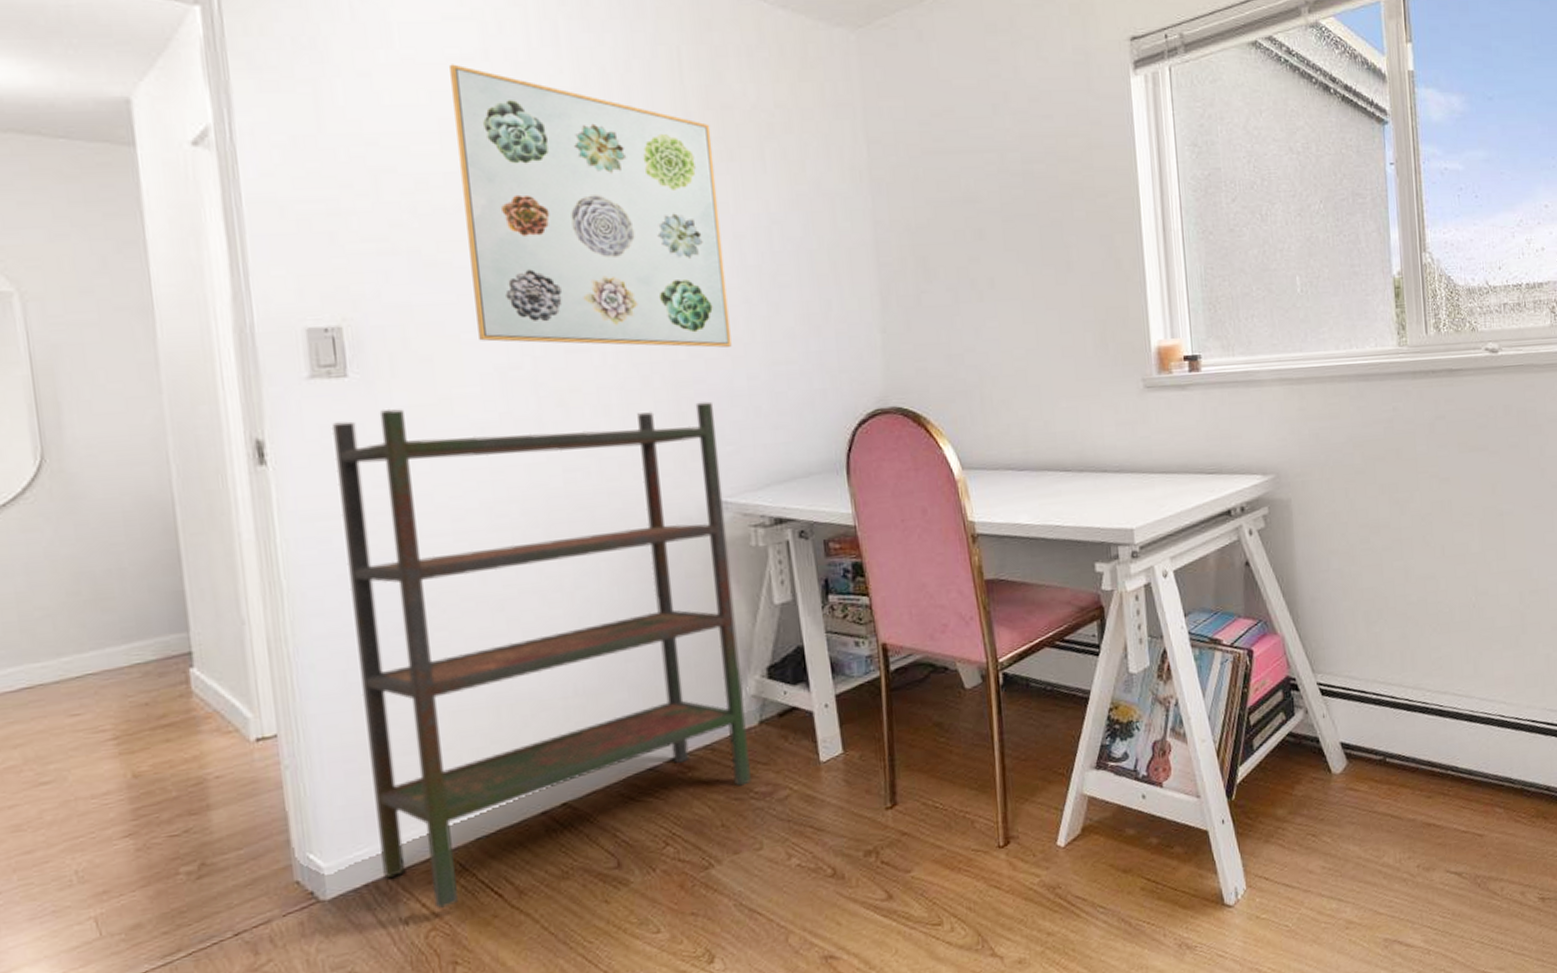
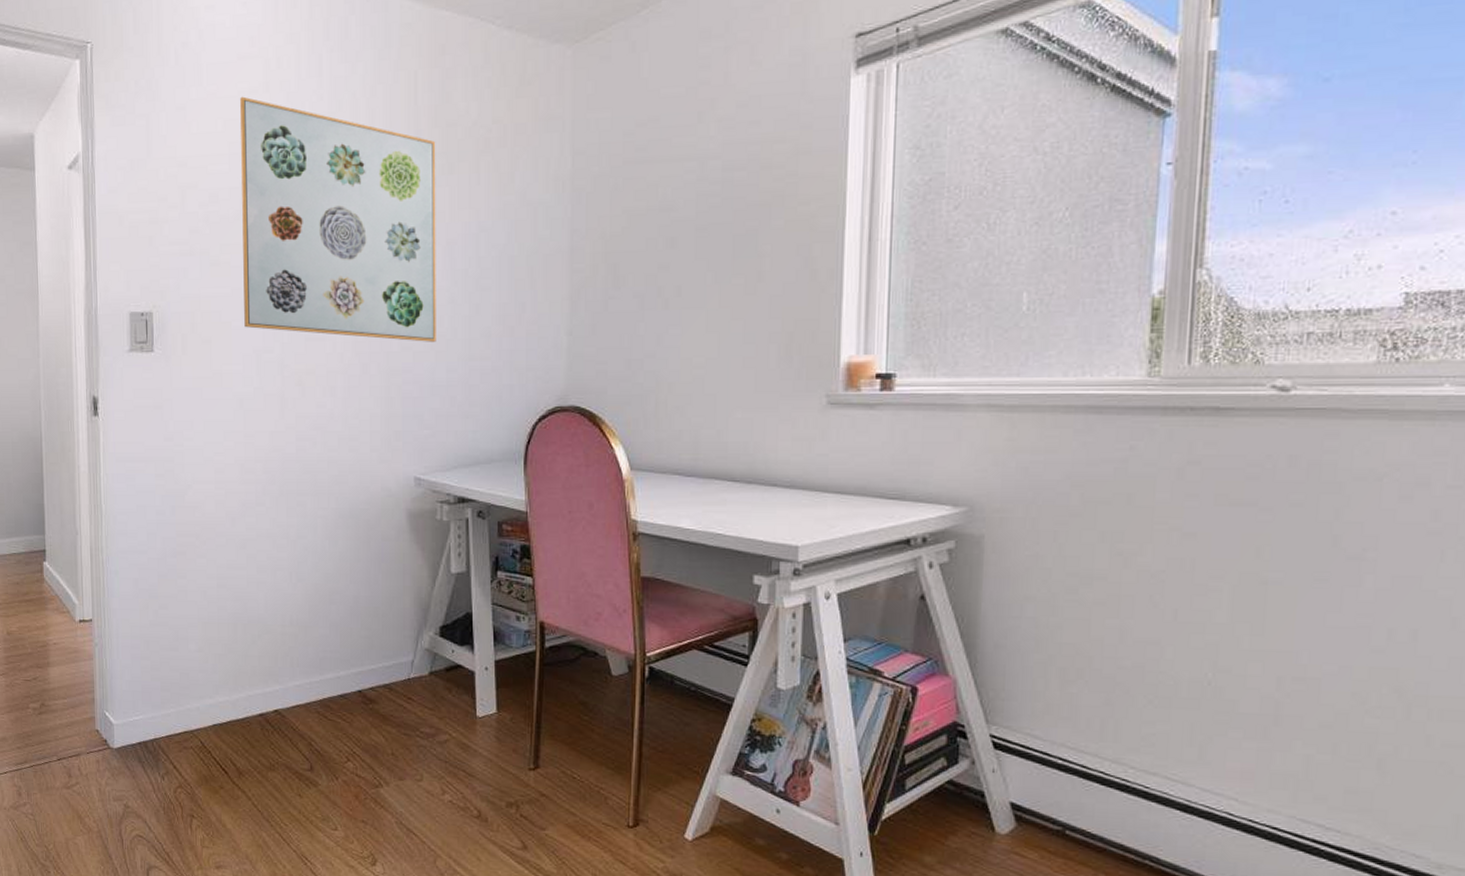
bookshelf: present [331,401,751,908] -> none [140,378,419,772]

